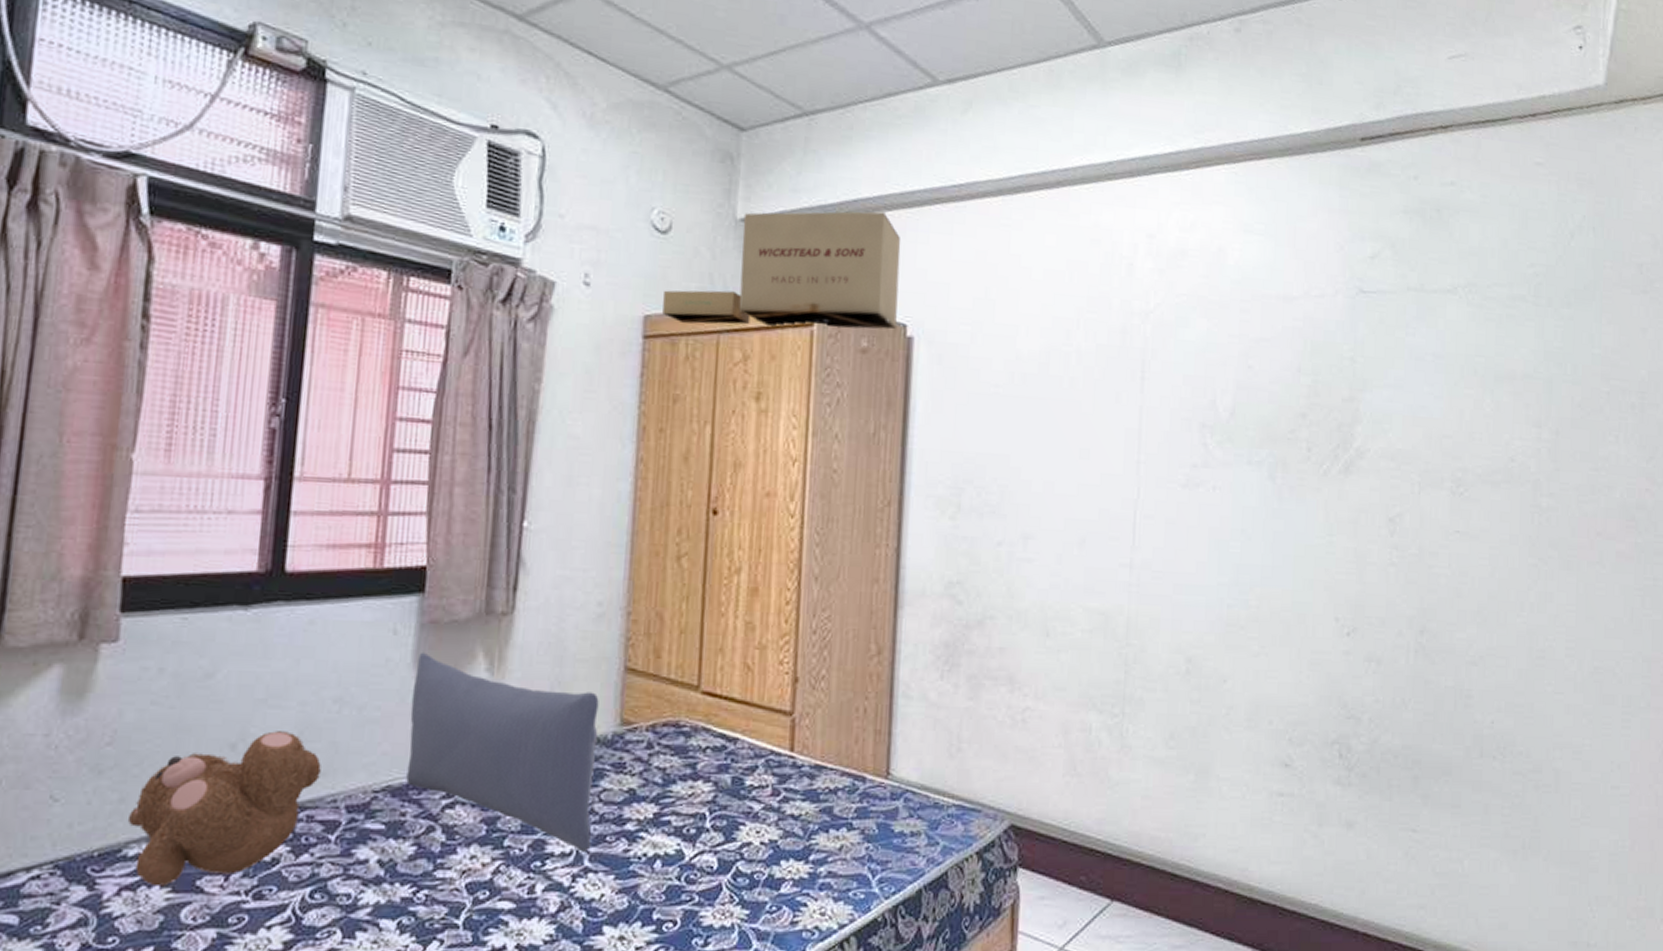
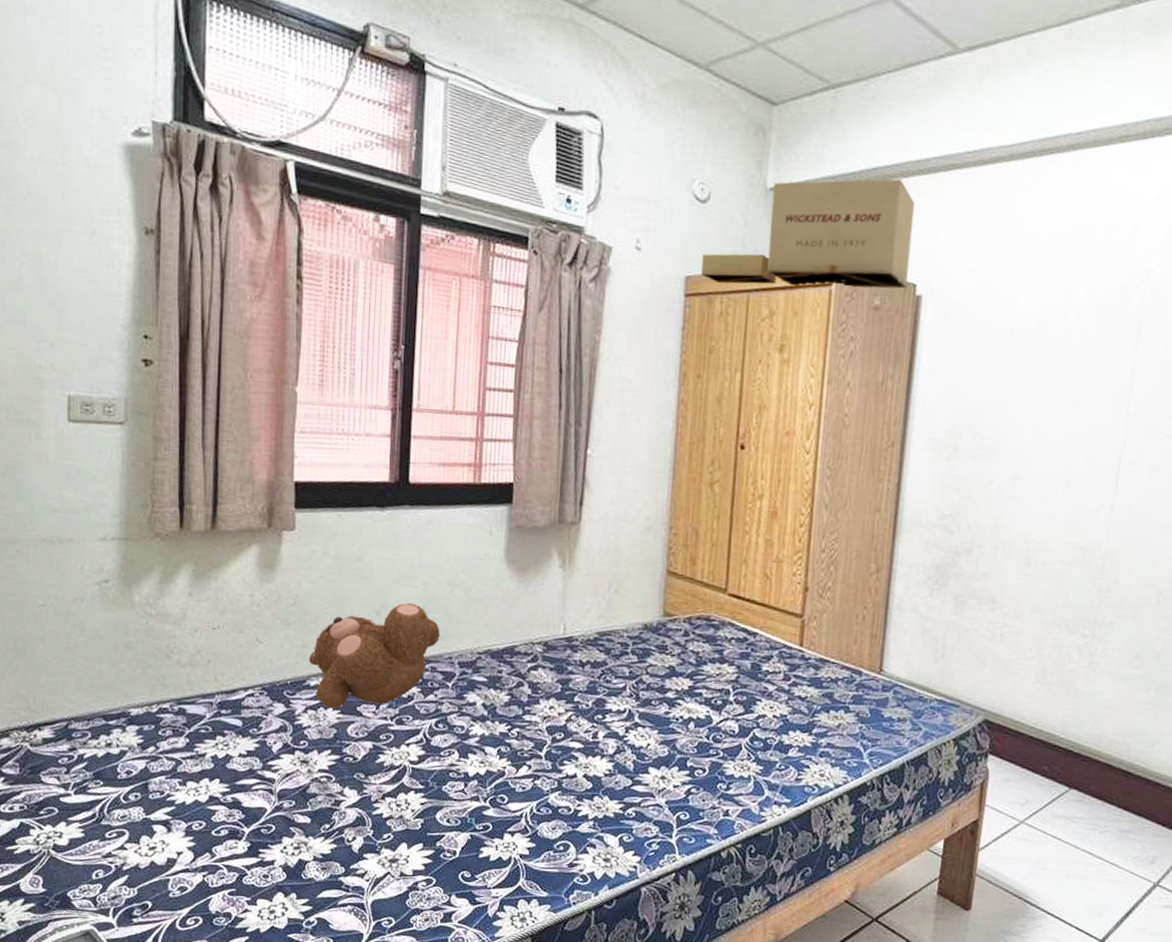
pillow: present [406,653,599,850] -> none [502,551,647,710]

